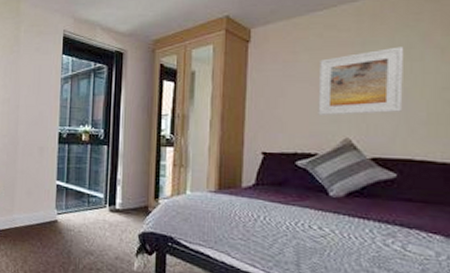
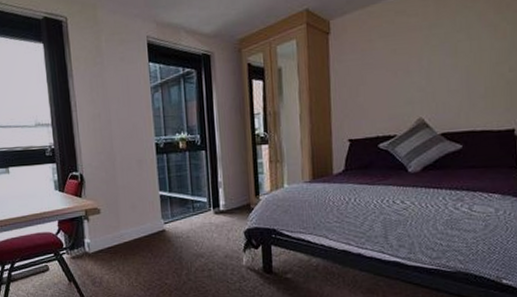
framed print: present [318,46,404,115] -> none [393,27,465,99]

